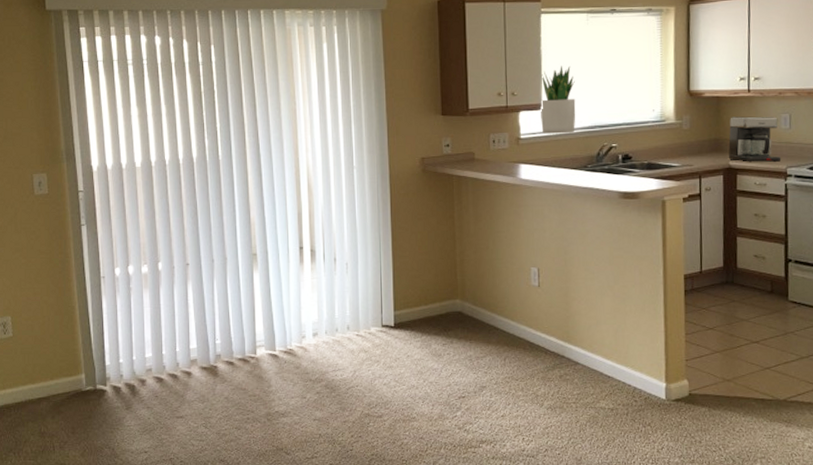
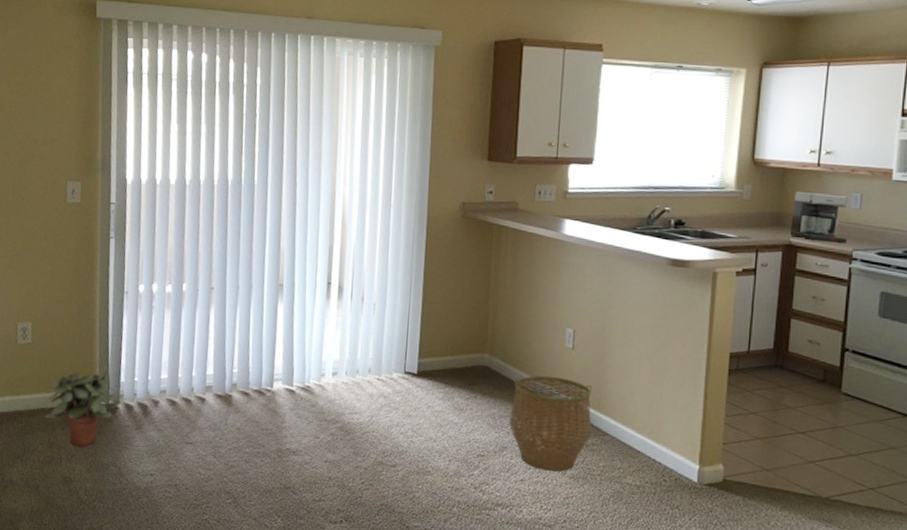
potted plant: none [34,354,109,432] -> present [45,369,121,446]
basket: none [486,314,564,404] -> present [509,375,593,472]
planter: present [541,65,576,134] -> none [591,120,631,192]

